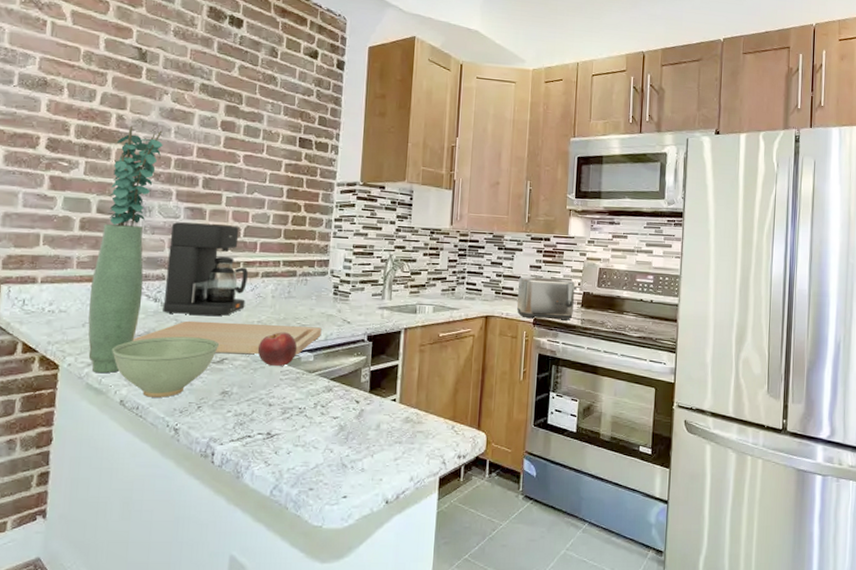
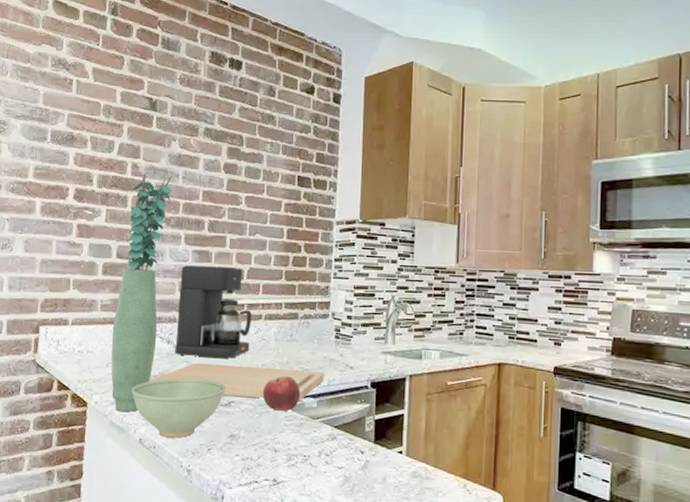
toaster: present [516,276,577,320] -> none [533,319,605,370]

